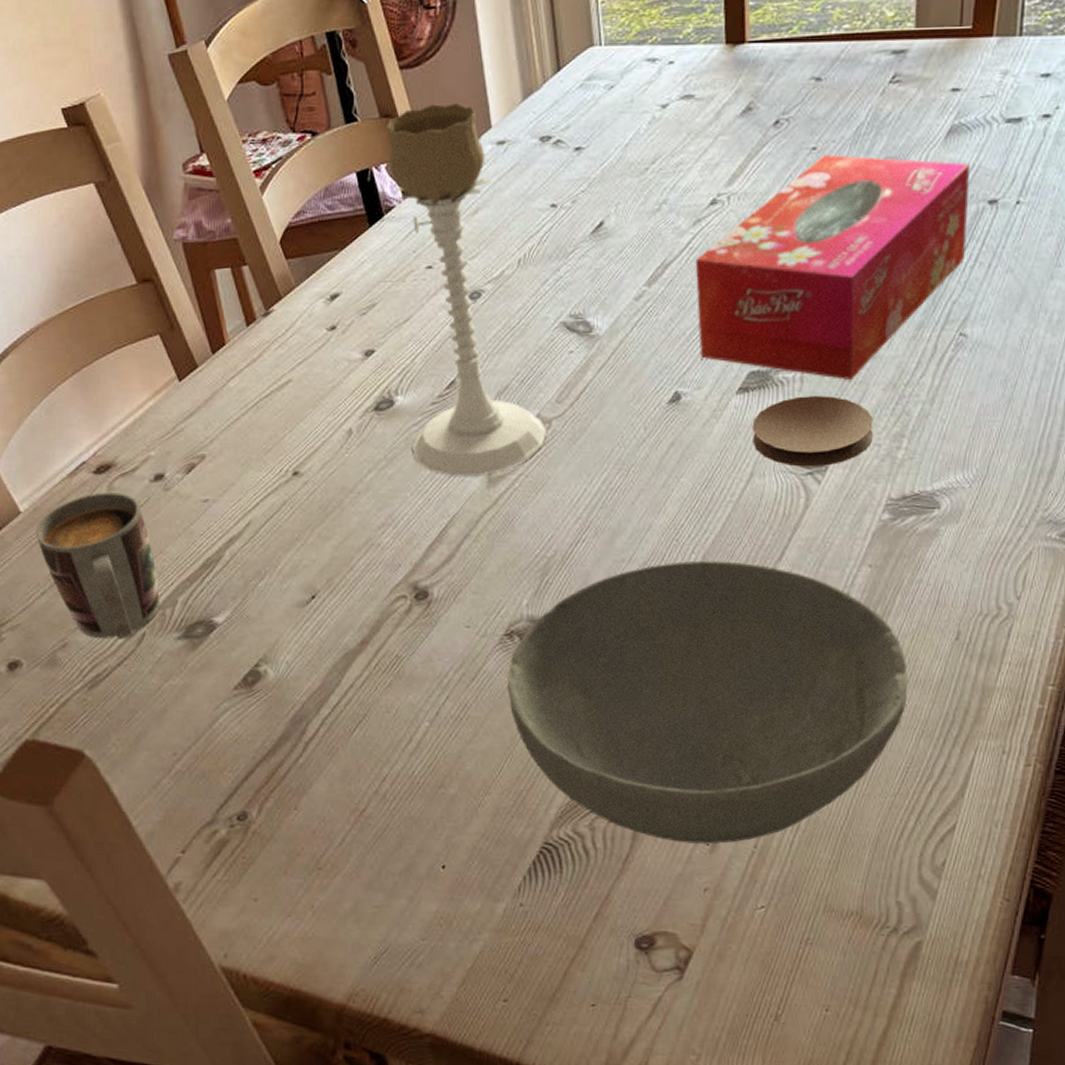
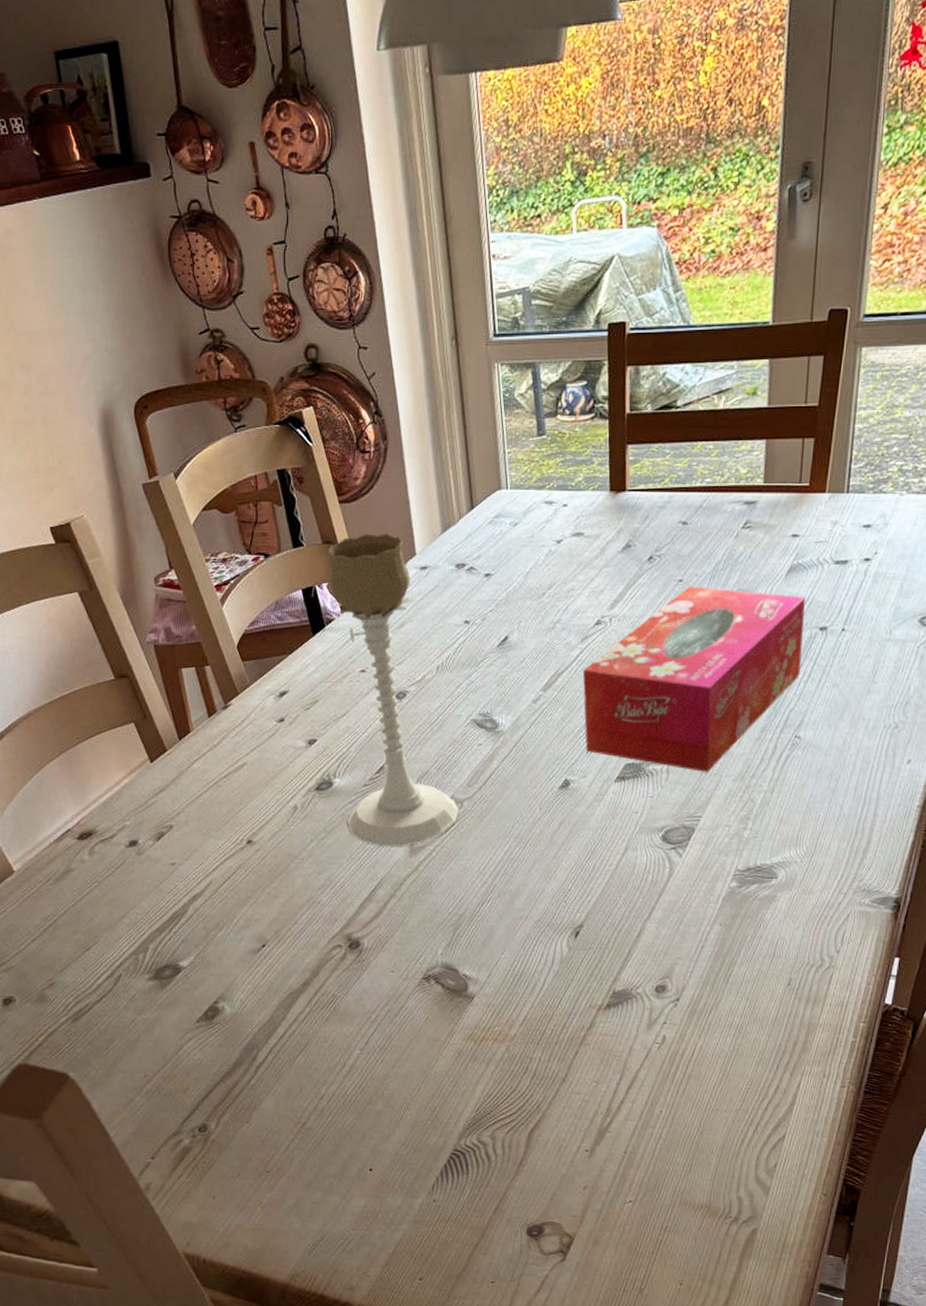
mug: present [36,492,160,640] -> none [27,855,134,980]
bowl: present [508,560,909,844] -> none [425,918,750,1151]
coaster: present [752,396,873,467] -> none [627,785,725,843]

